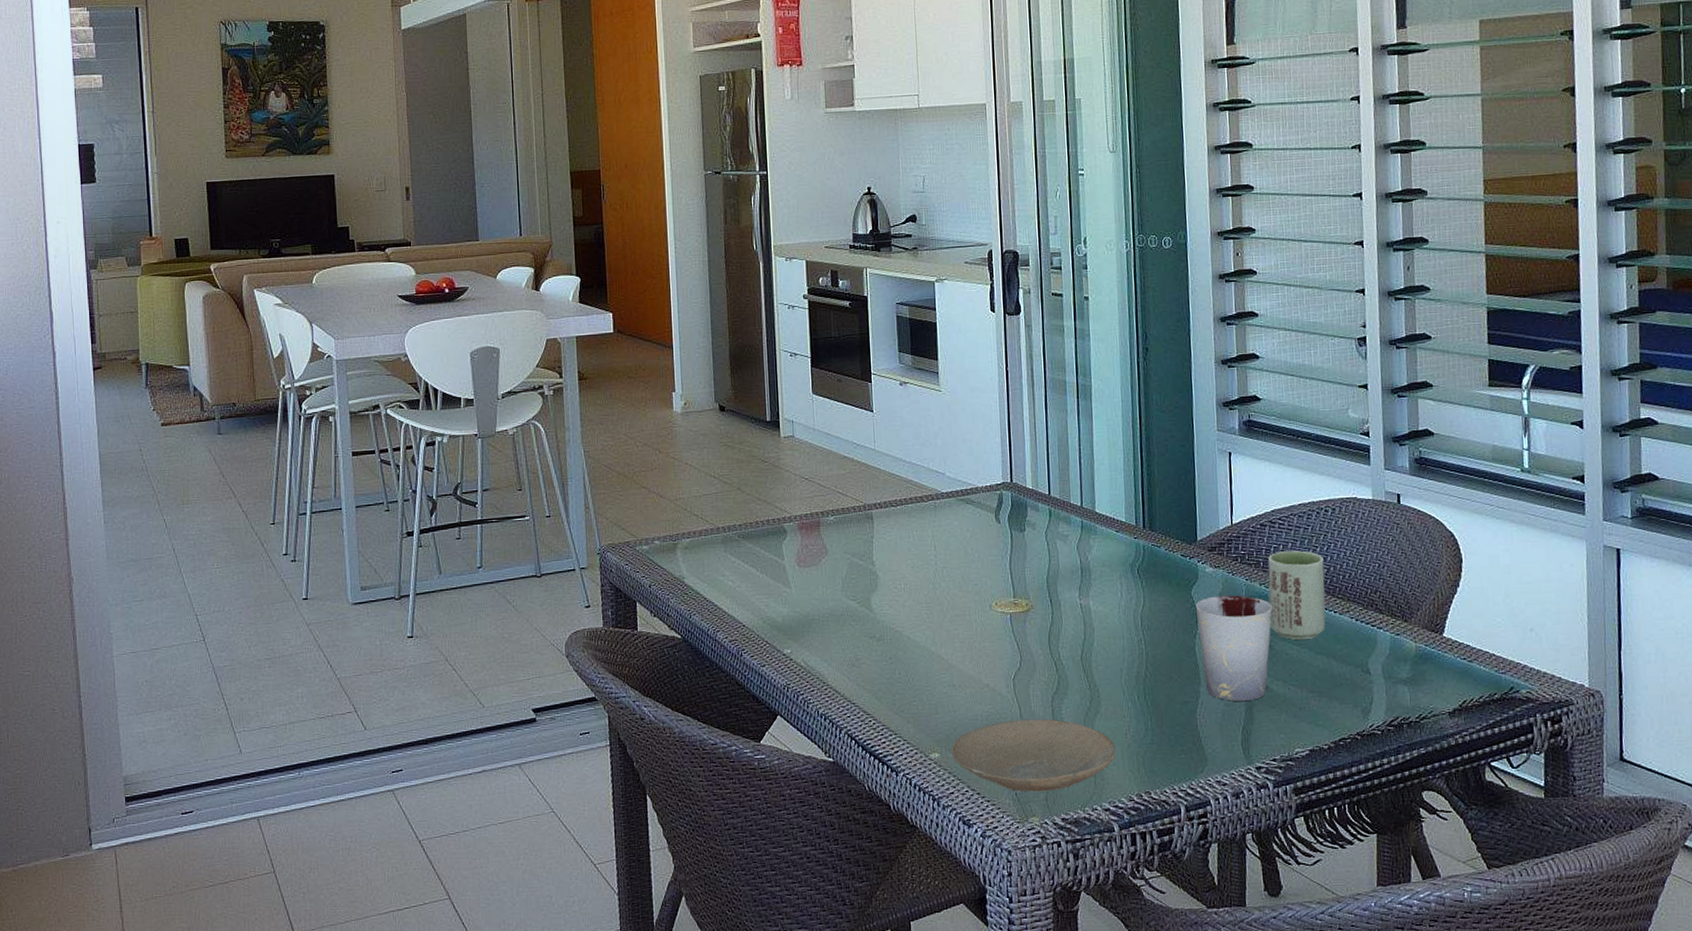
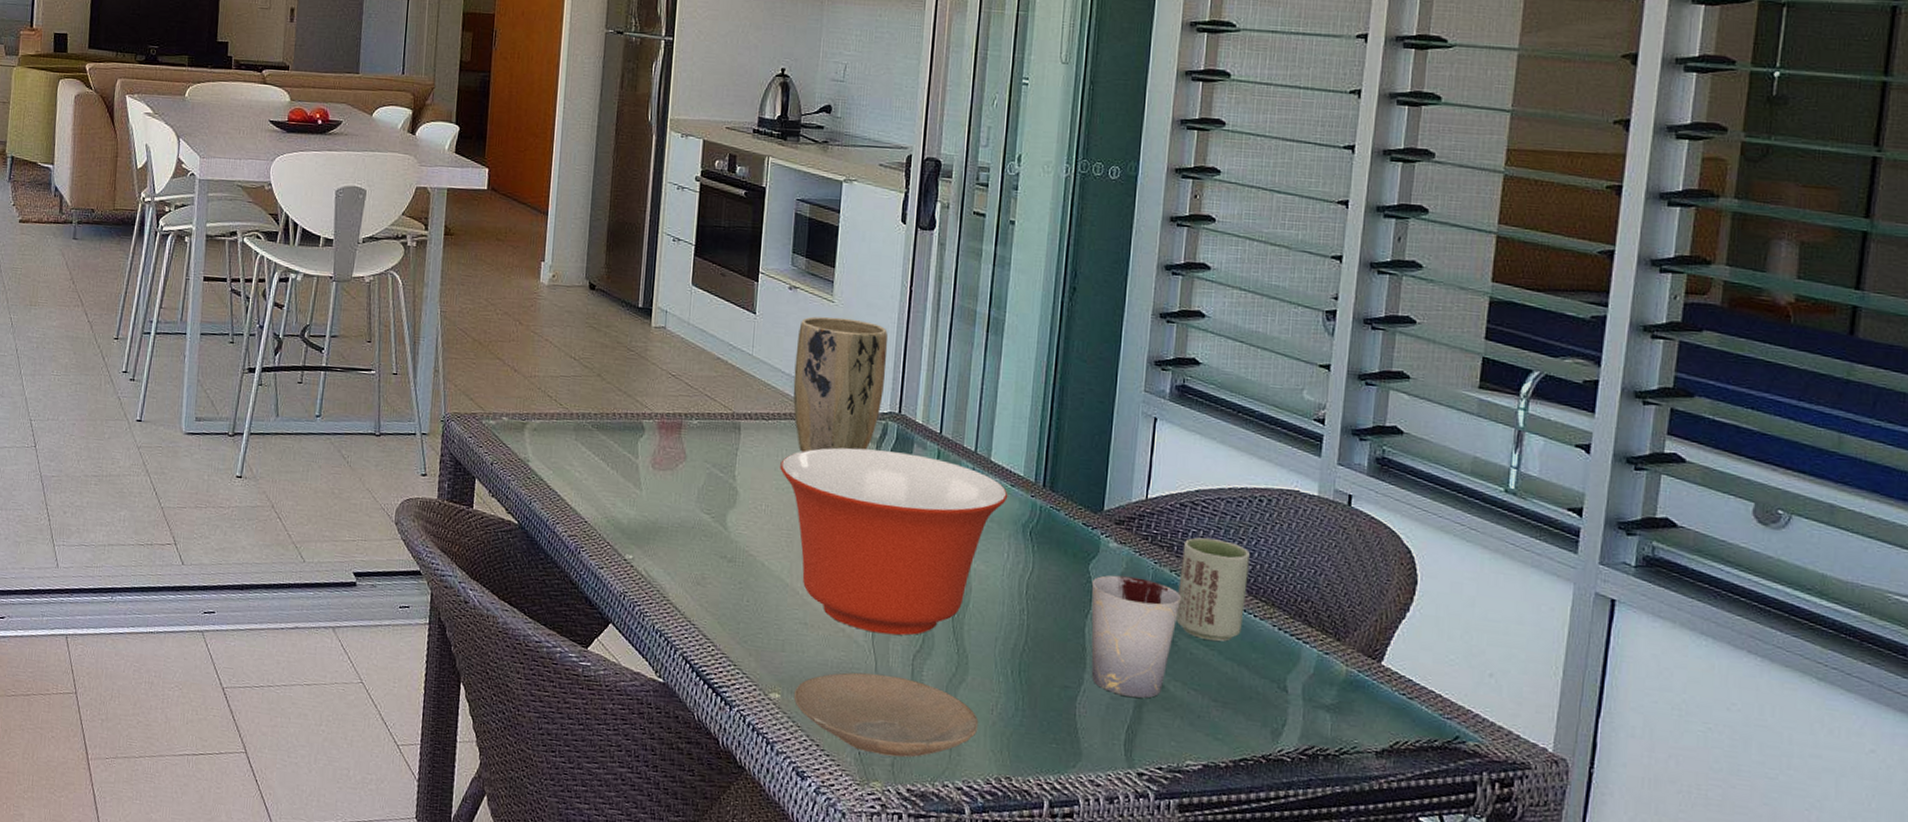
mixing bowl: none [912,517,1115,683] -> present [780,447,1008,636]
plant pot: none [913,403,995,531] -> present [793,316,888,453]

